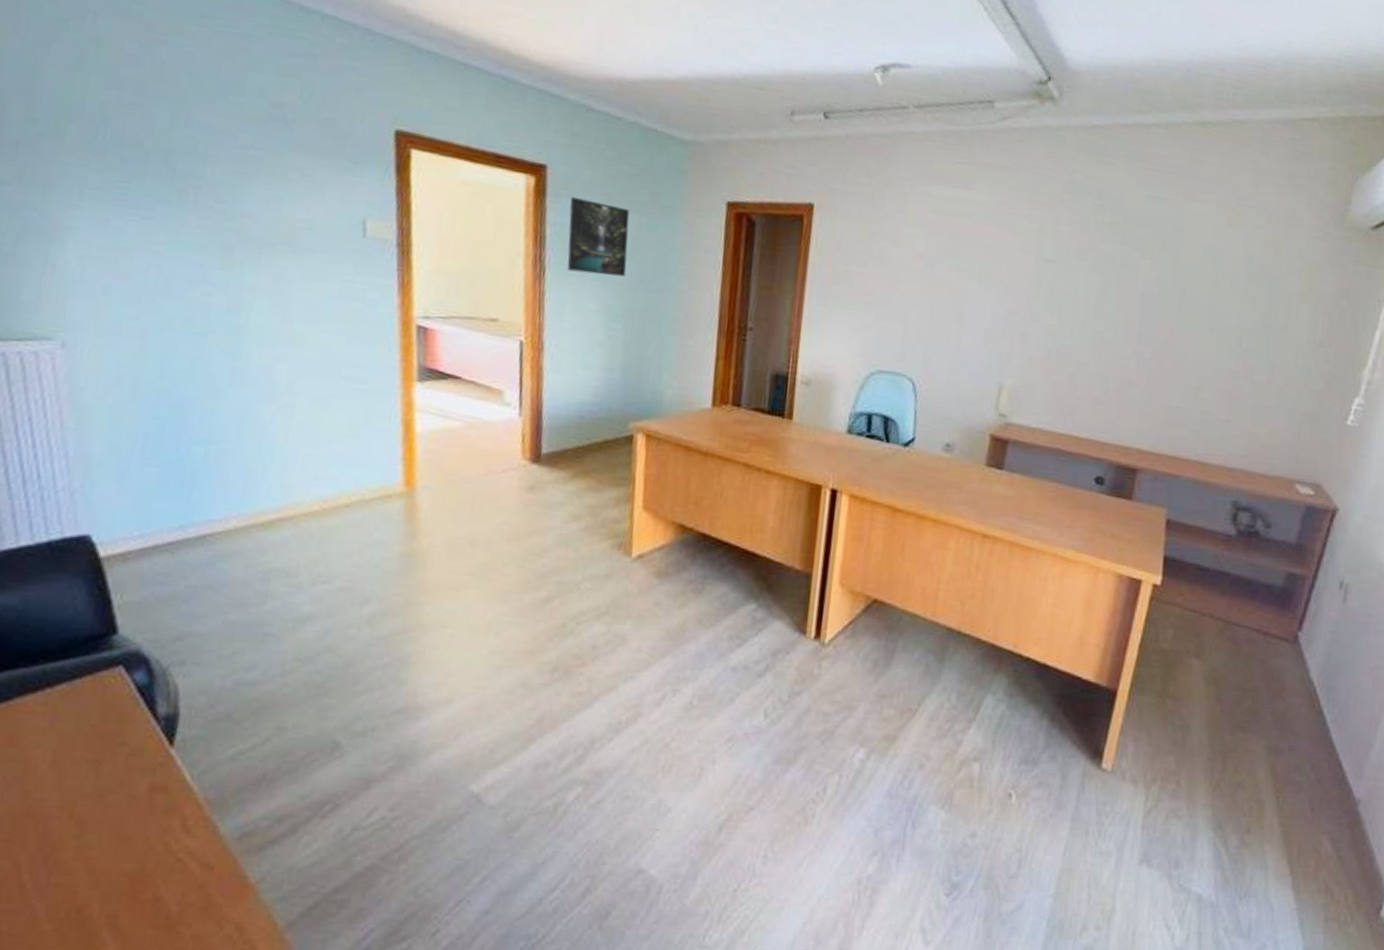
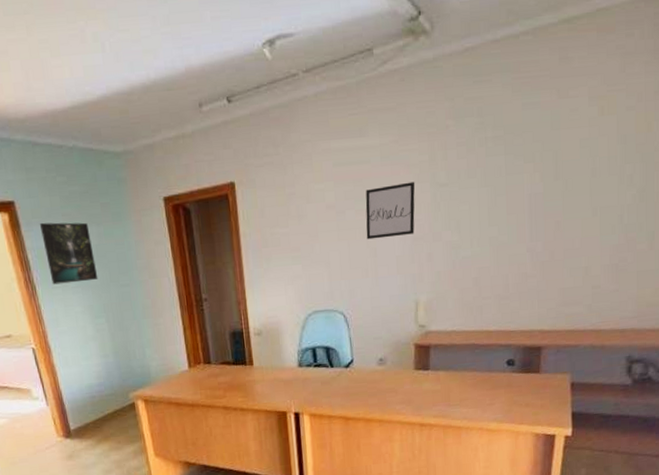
wall art: none [954,246,1019,308] -> present [365,181,415,240]

